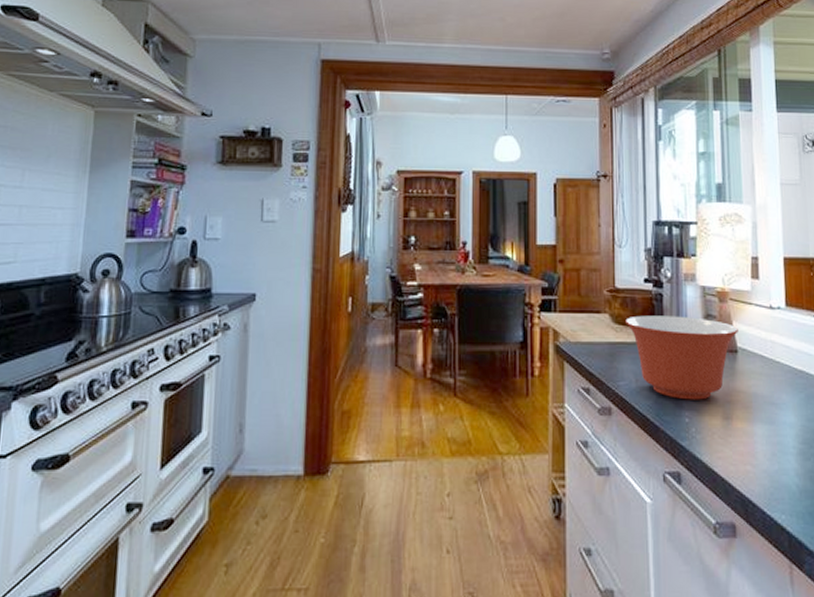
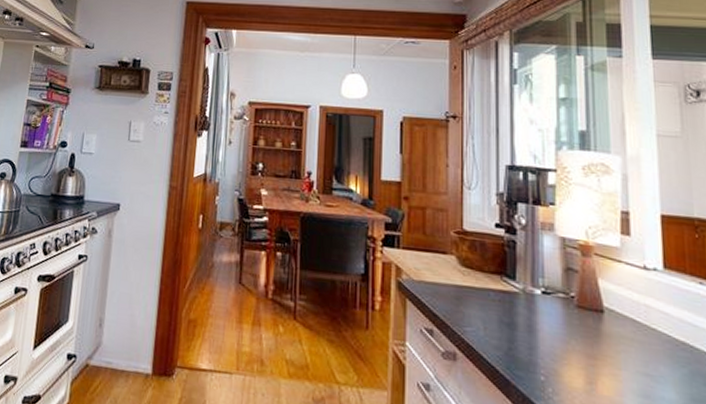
mixing bowl: present [625,315,738,400] -> none [474,261,605,359]

